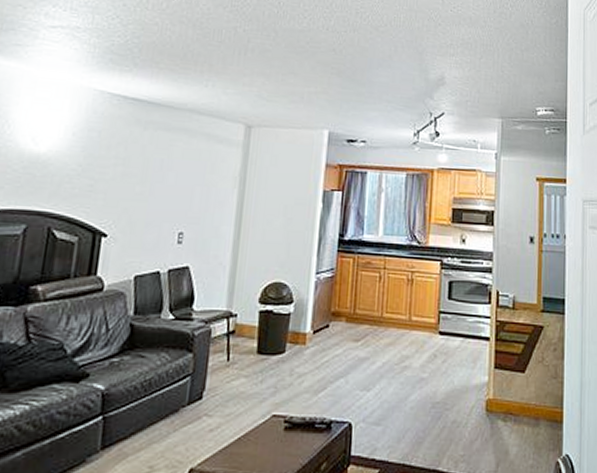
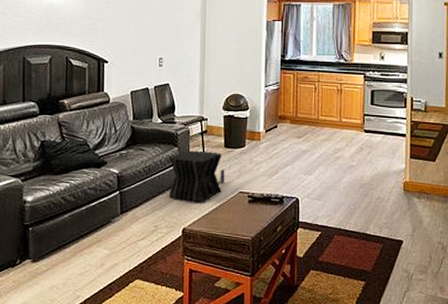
side table: none [173,357,256,430] -> present [168,150,225,202]

